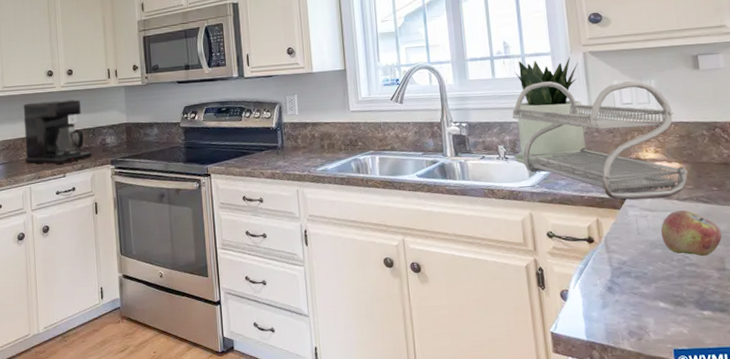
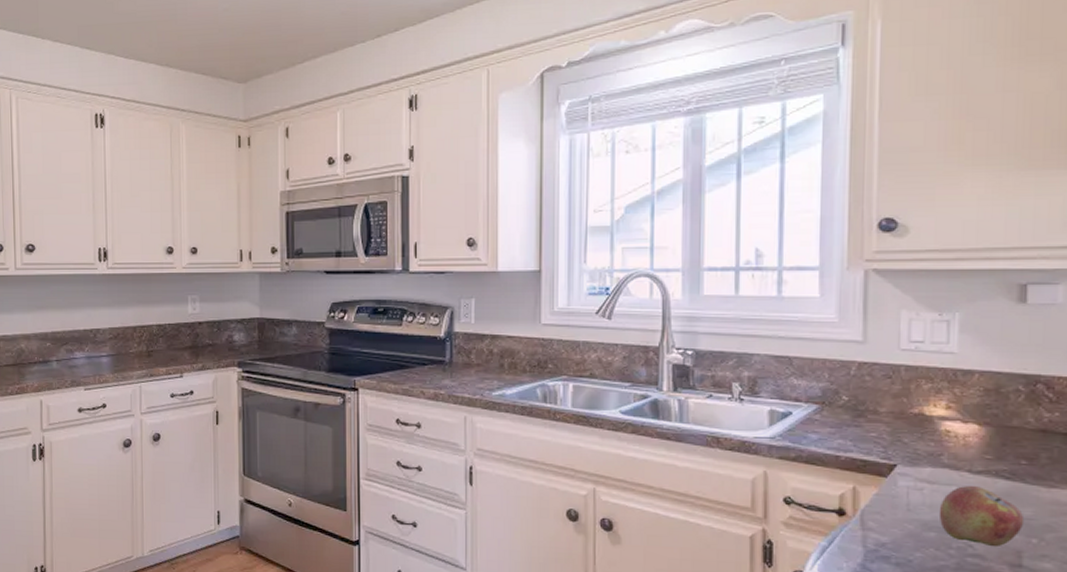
coffee maker: present [23,99,92,165] -> none [136,284,215,361]
dish rack: present [512,81,688,200] -> none [755,305,989,468]
planter: present [514,57,594,165] -> none [751,275,861,413]

